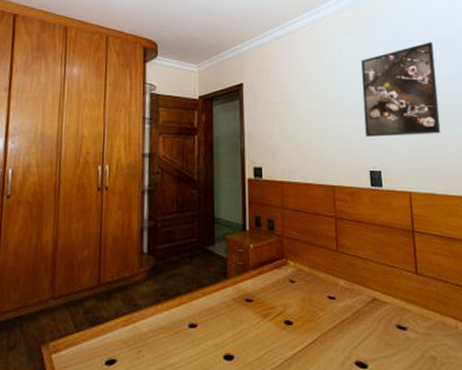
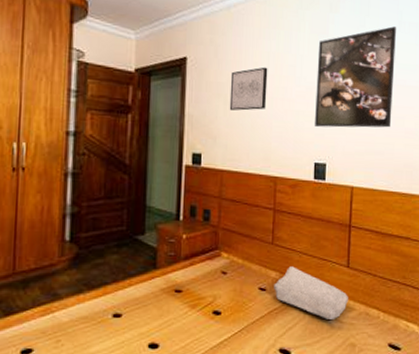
wall art: none [283,86,318,126] -> present [229,67,268,111]
soap bar: none [343,274,422,331] -> present [274,266,348,321]

